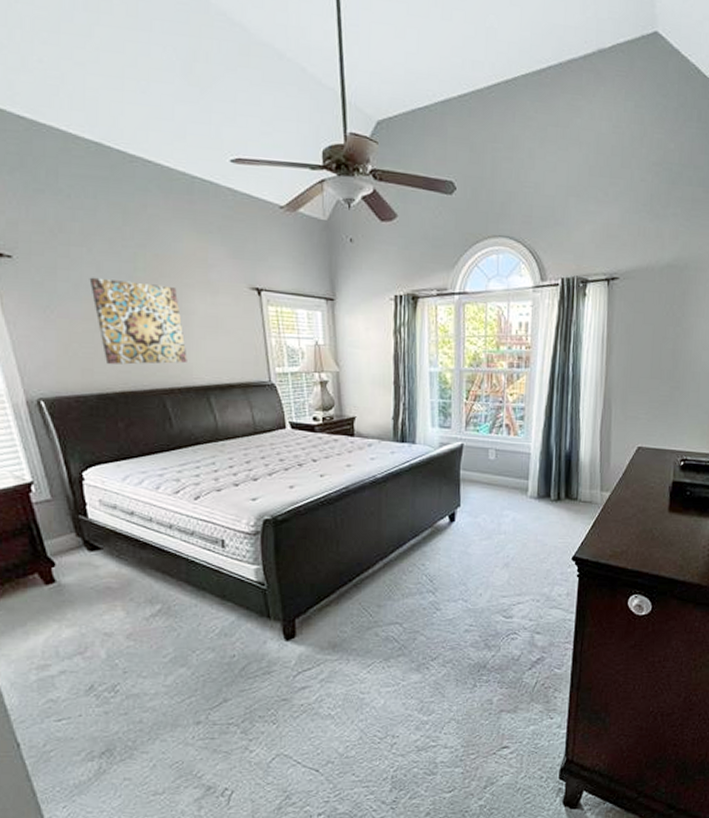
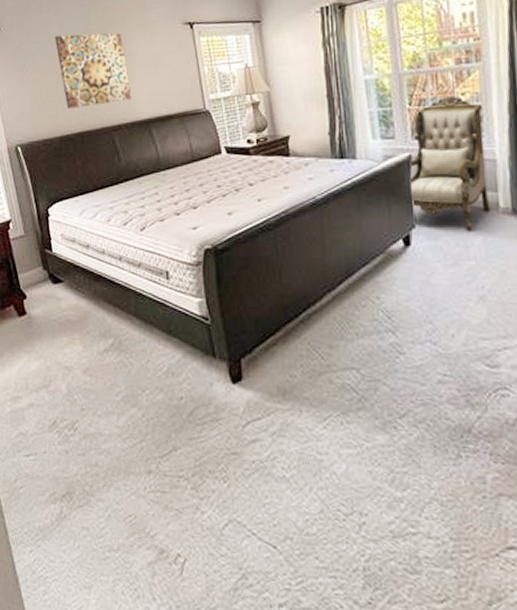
armchair: none [458,395,526,511] -> present [409,95,491,231]

